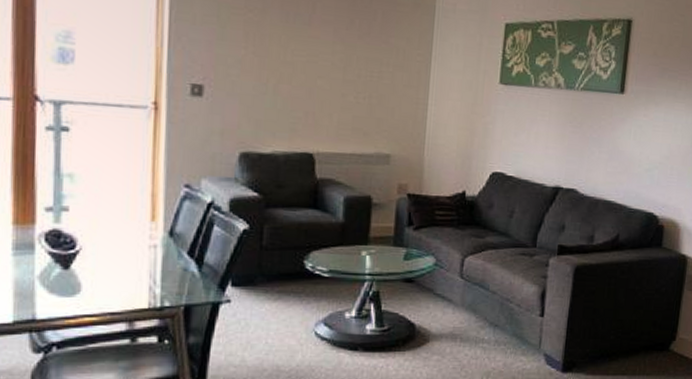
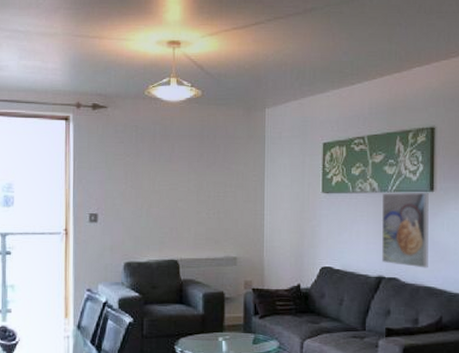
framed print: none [561,90,618,180] -> present [381,192,429,268]

